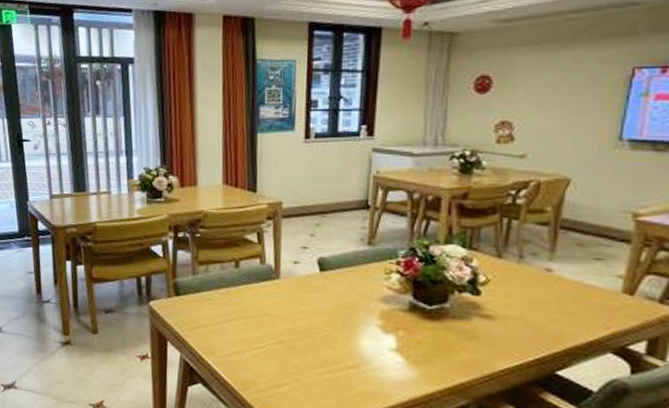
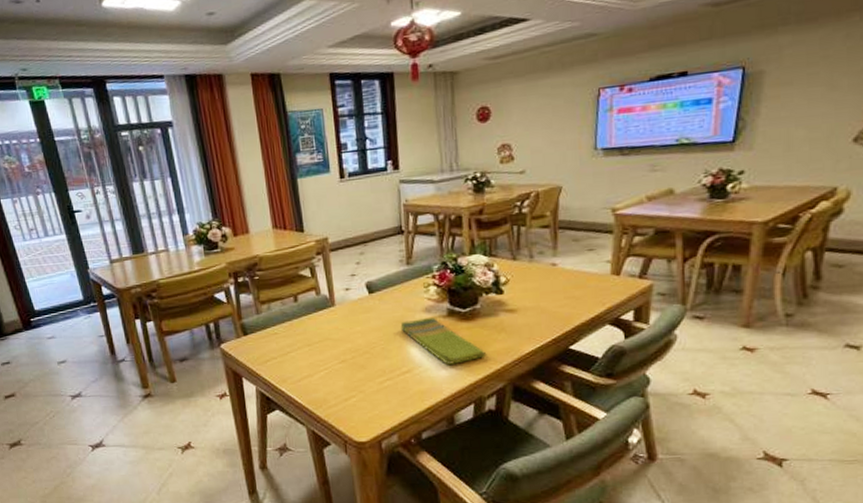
dish towel: none [351,308,451,368] -> present [400,316,487,365]

